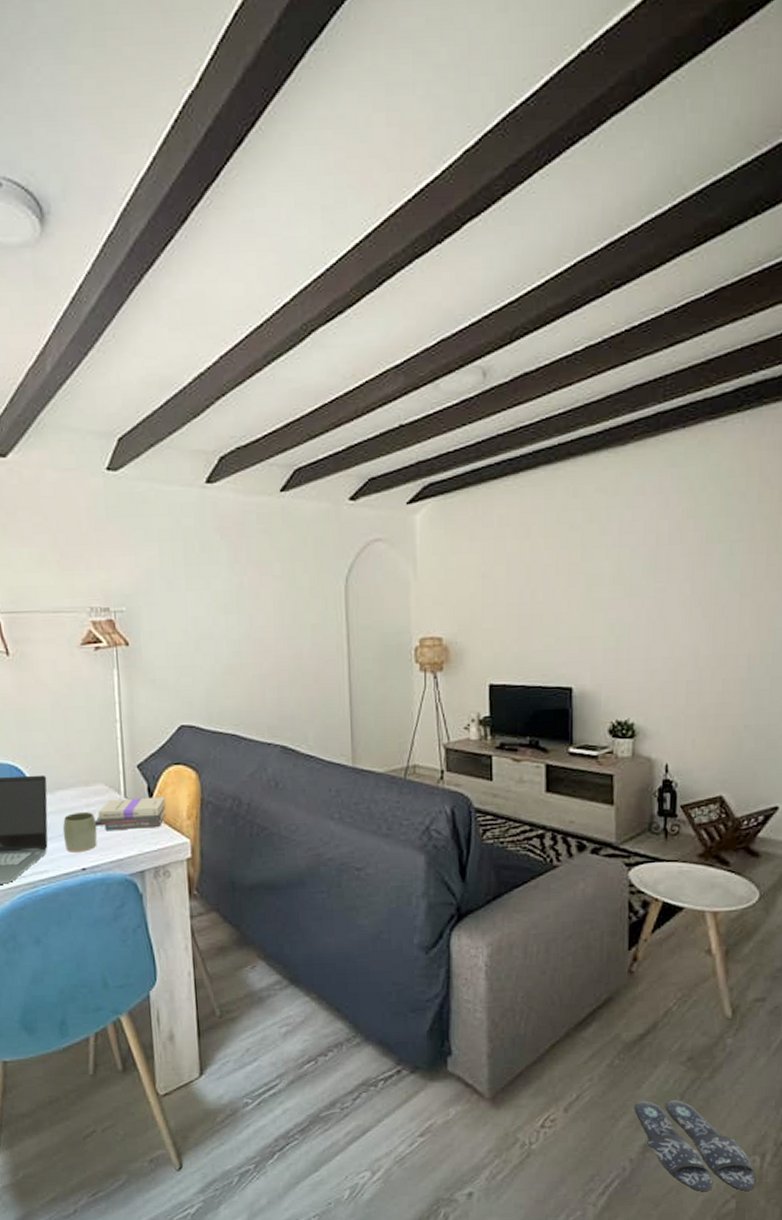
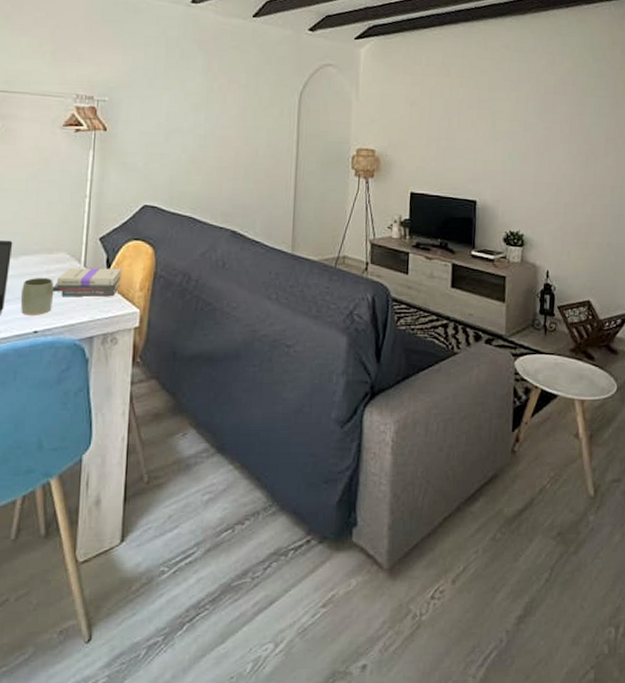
slippers: present [634,1100,755,1192] -> none [511,572,610,663]

